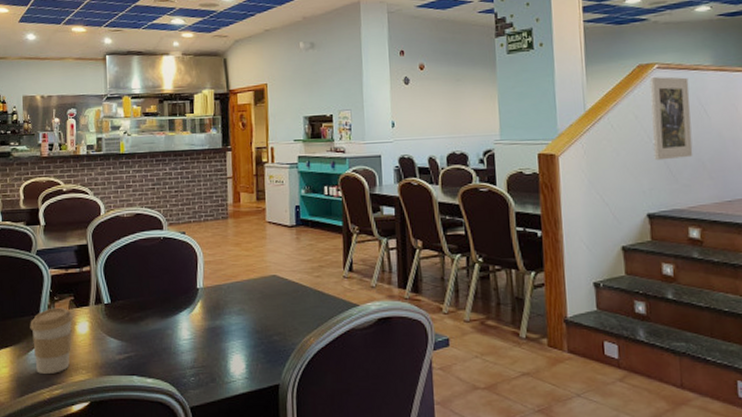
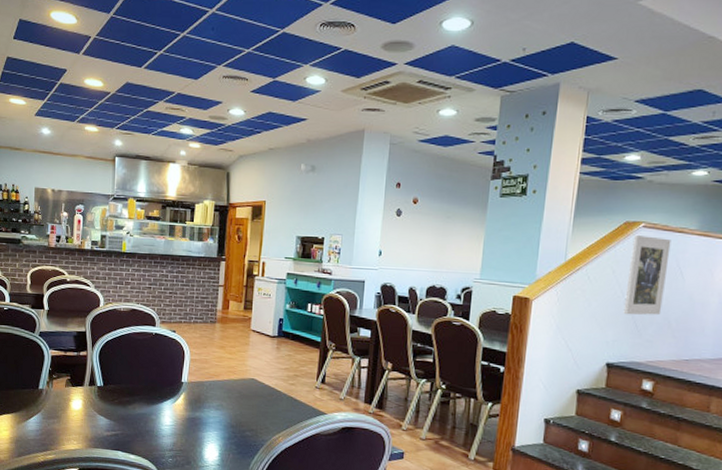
coffee cup: present [30,307,73,374] -> none [30,384,68,441]

